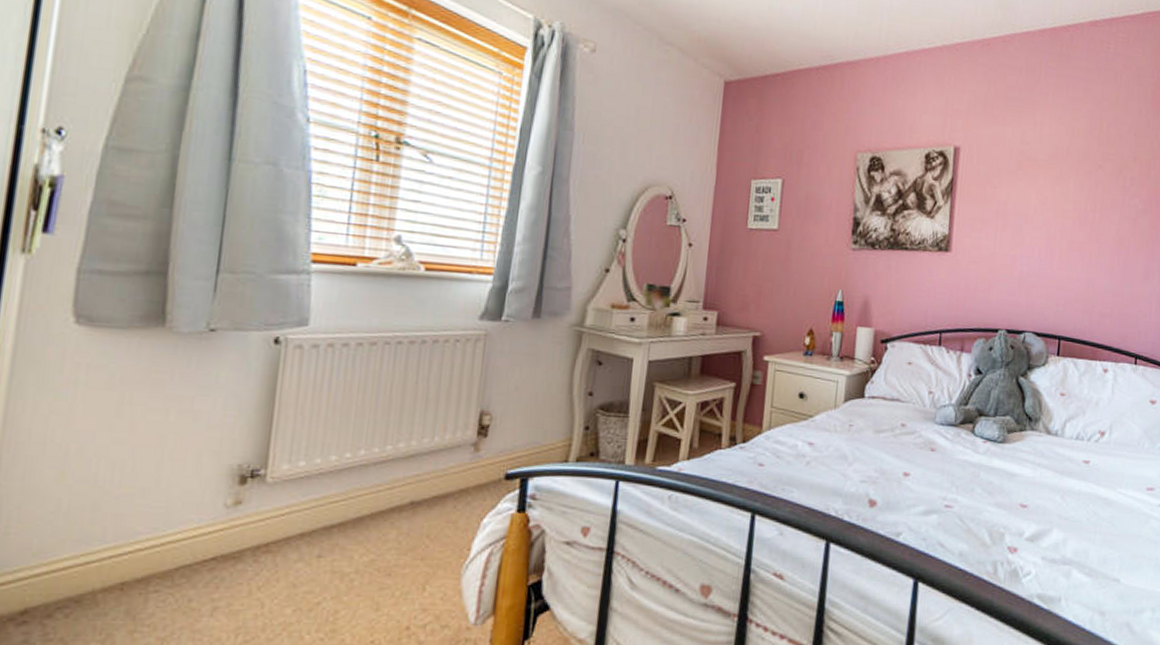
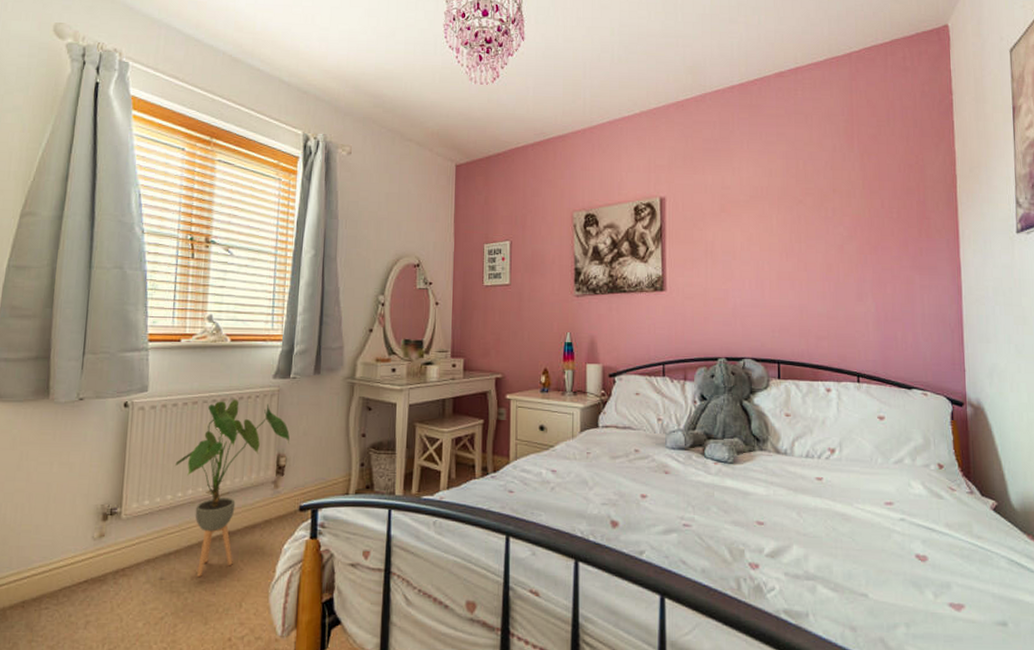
house plant: none [343,341,498,554] -> present [175,399,290,577]

